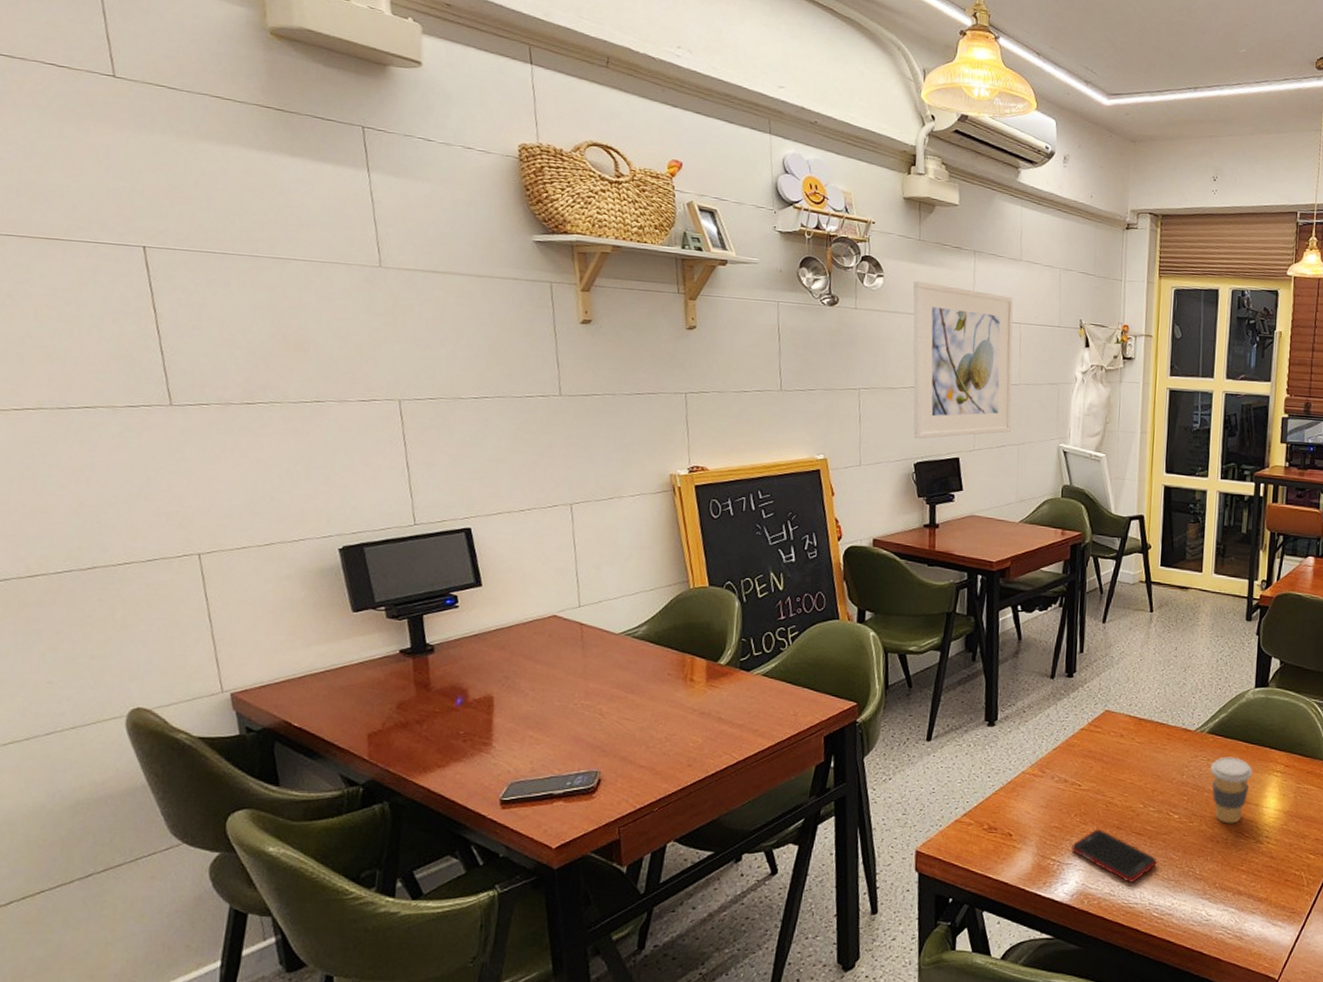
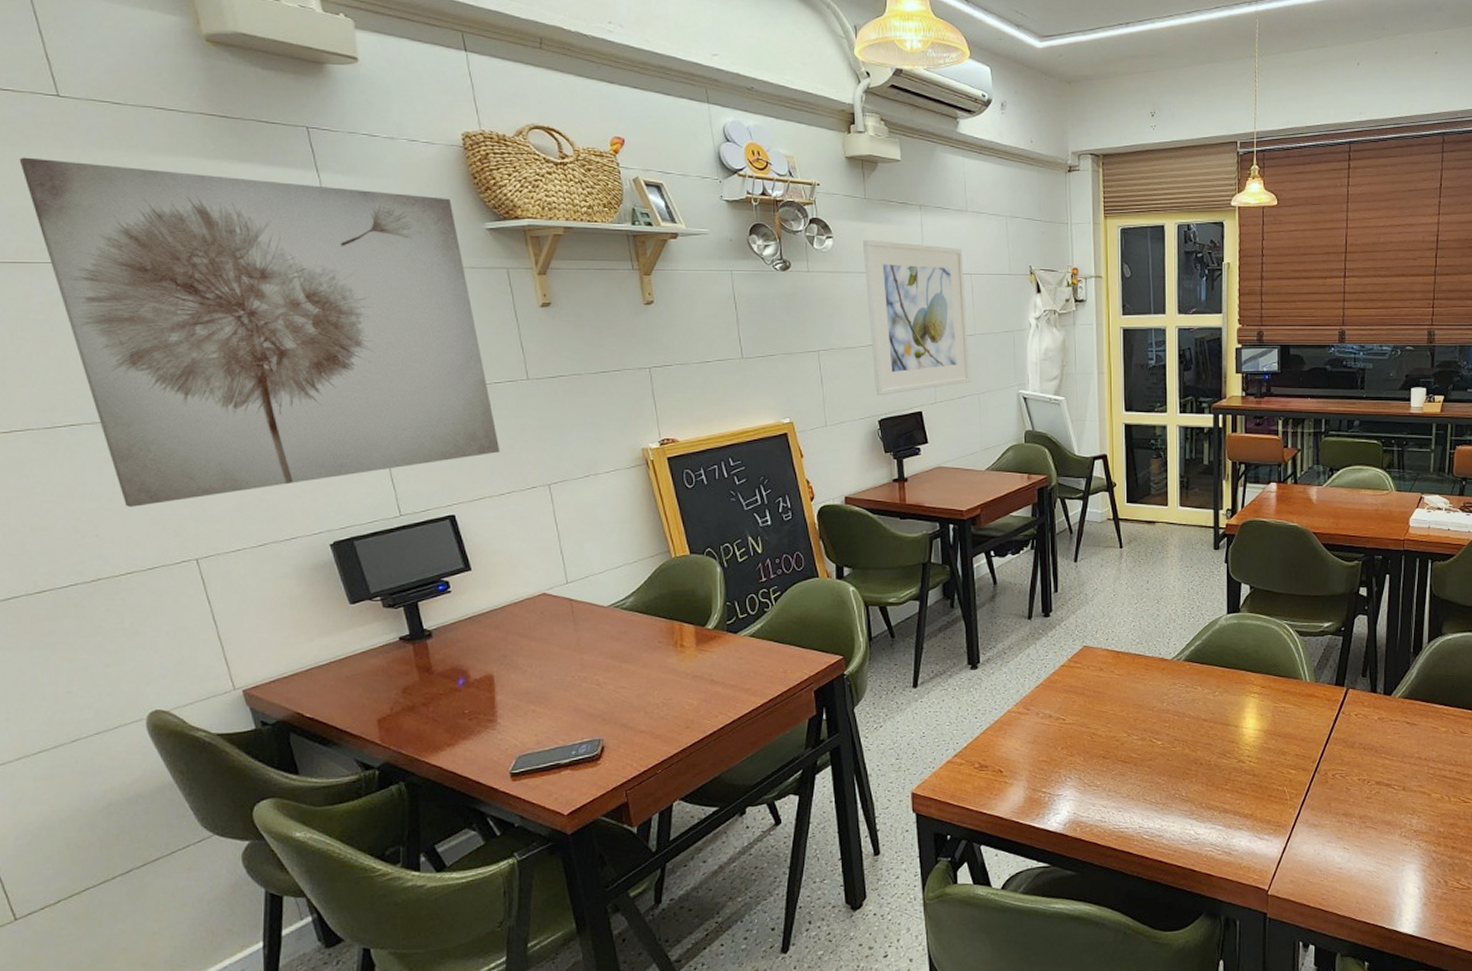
wall art: none [66,134,525,496] -> present [19,157,500,507]
cell phone: present [1071,829,1157,883] -> none [1061,760,1144,809]
coffee cup: present [1211,756,1253,824] -> none [1190,682,1231,746]

